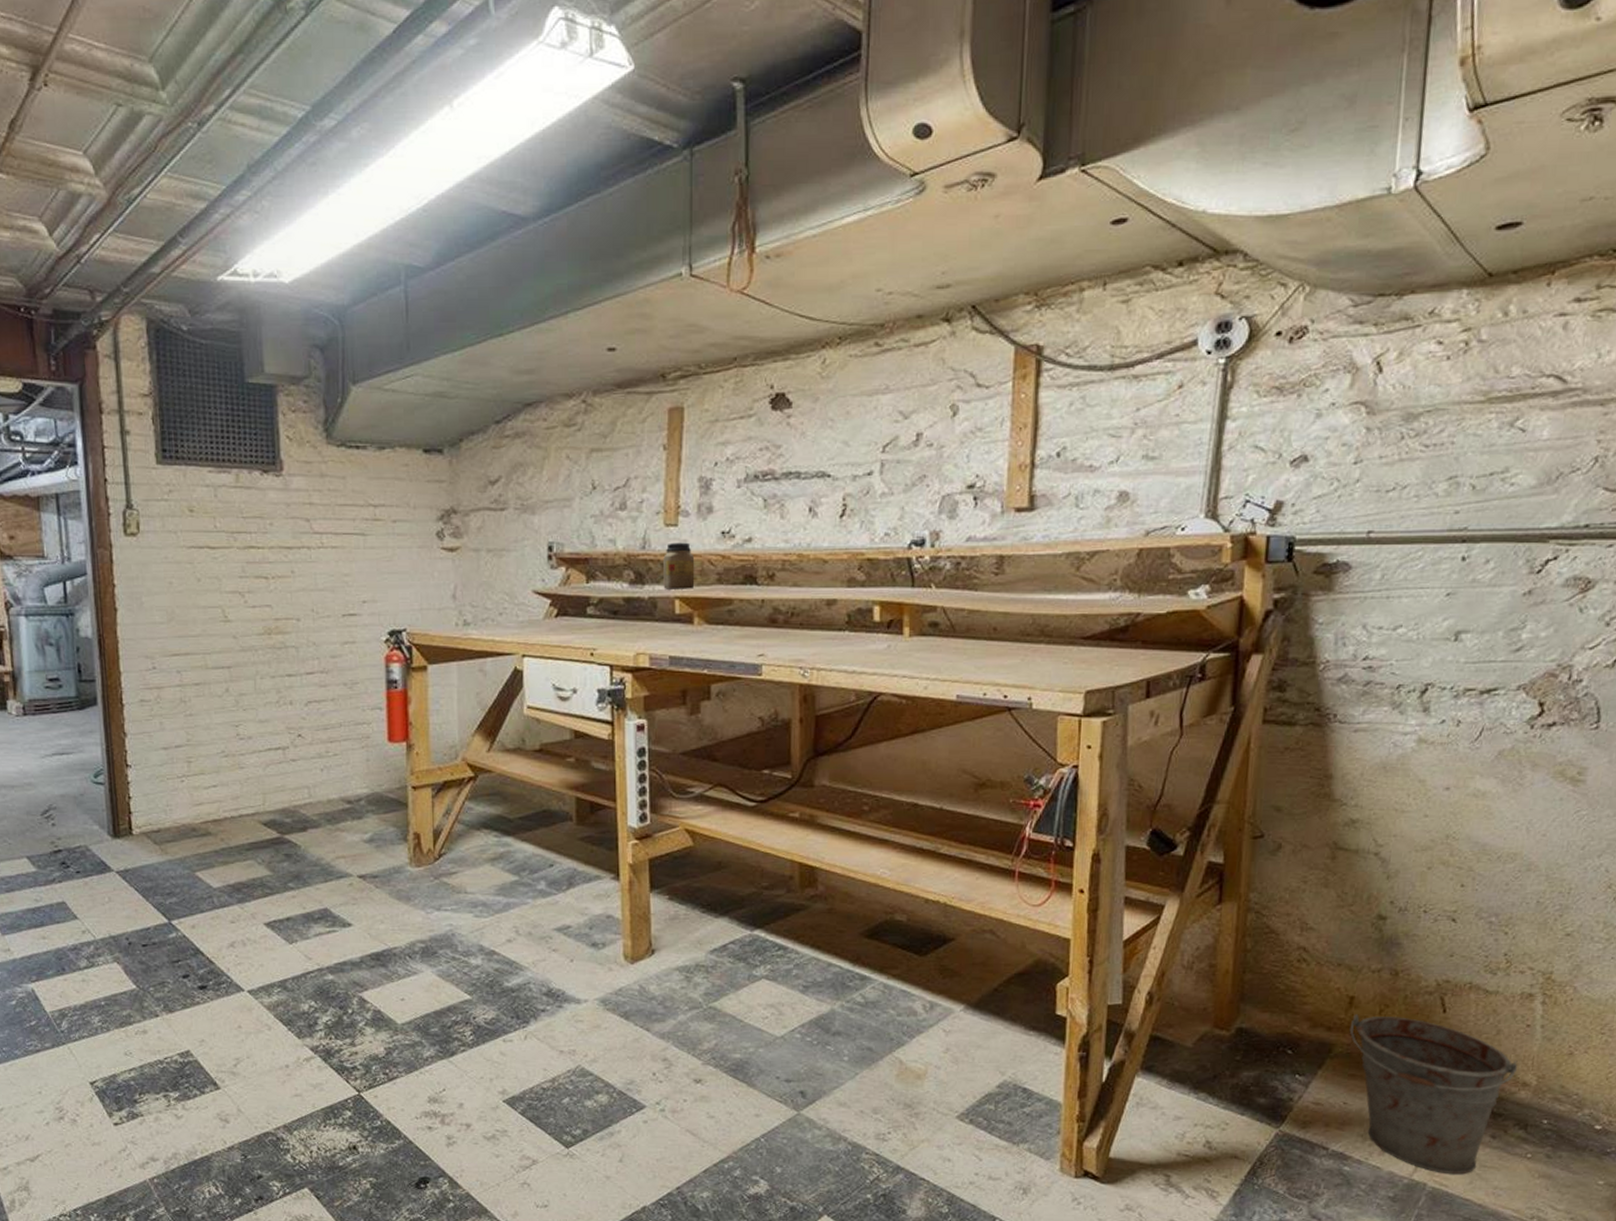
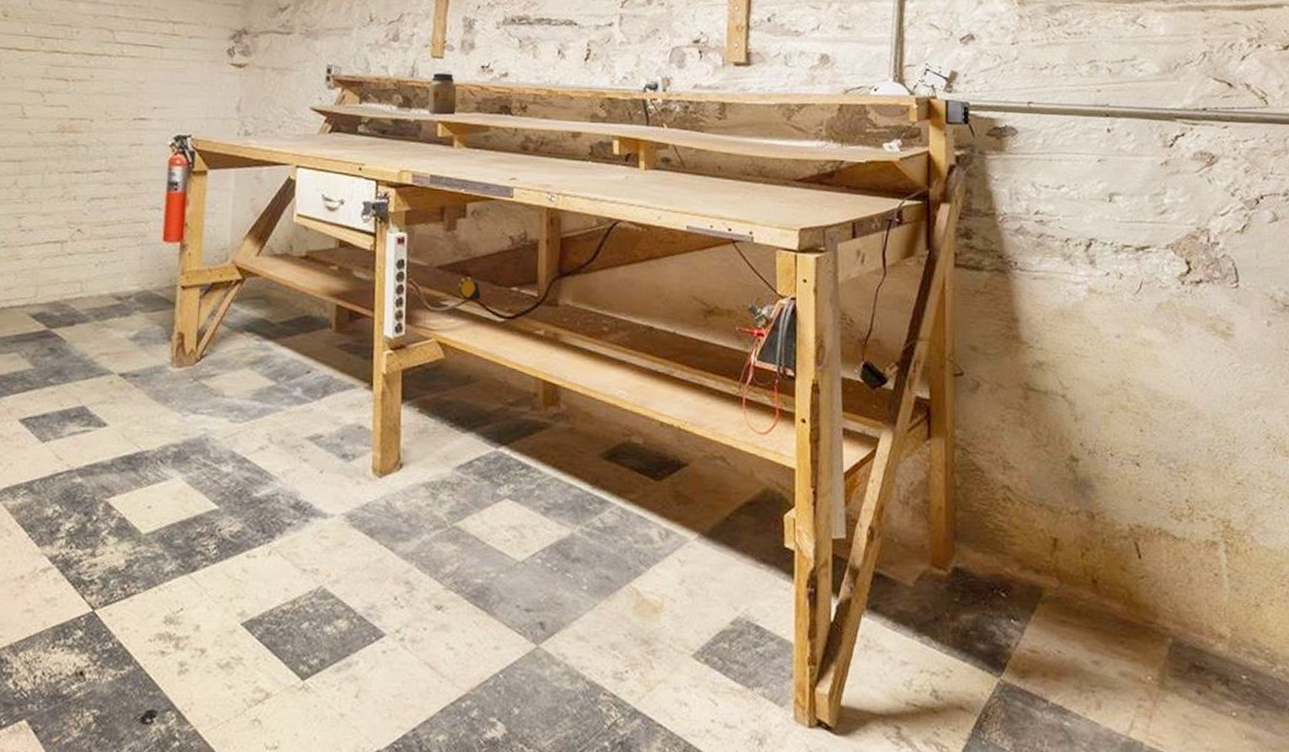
tape measure: none [678,761,730,785] -> present [433,276,481,300]
bucket: present [1349,1014,1518,1175] -> none [1056,557,1213,733]

